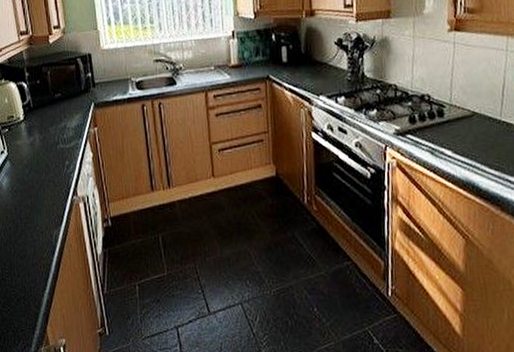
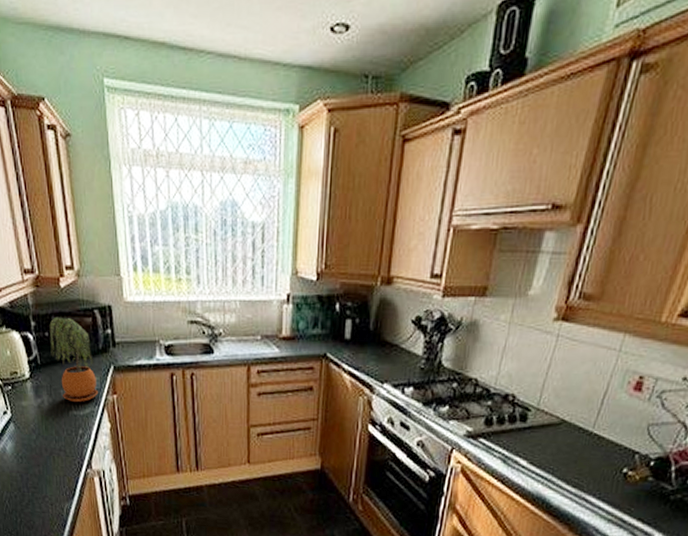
potted plant: none [40,67,81,138] -> present [49,316,98,403]

